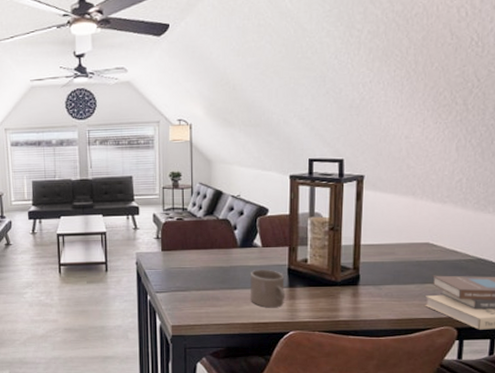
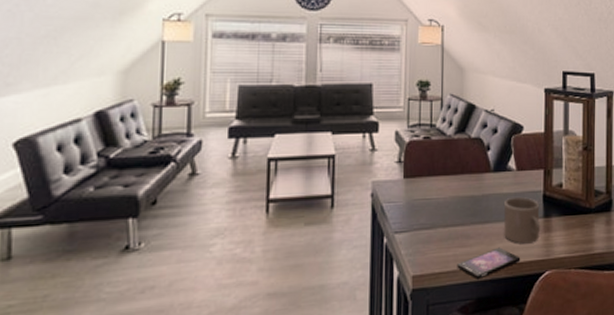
smartphone: none [209,309,266,333] -> present [457,247,521,280]

